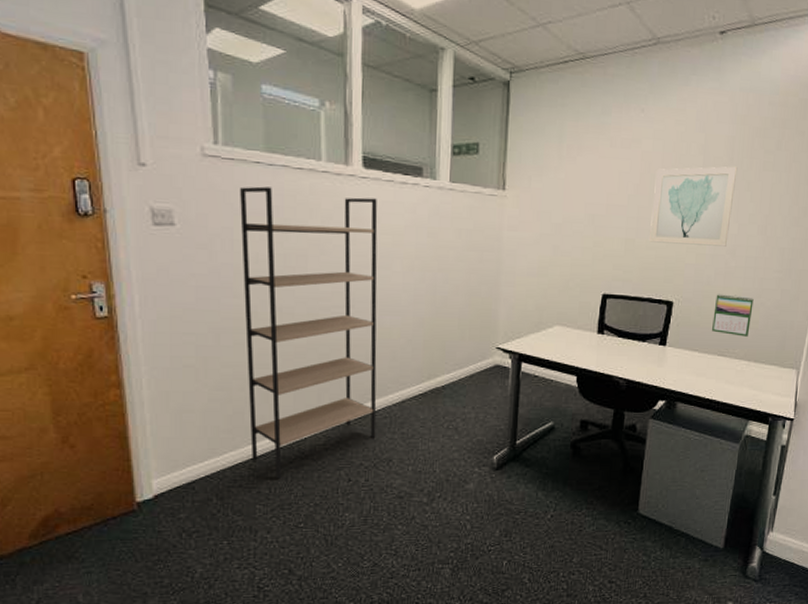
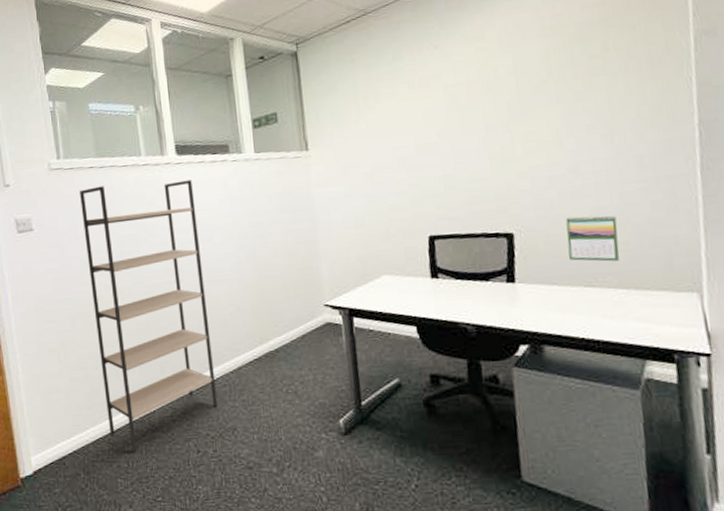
wall art: present [649,166,738,247] -> none [464,79,566,175]

